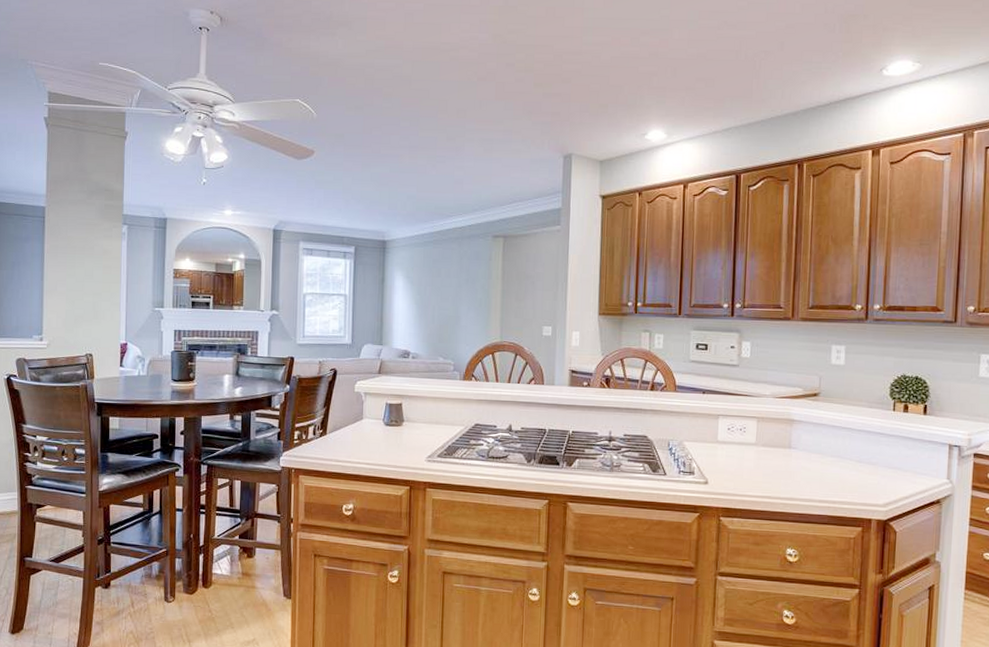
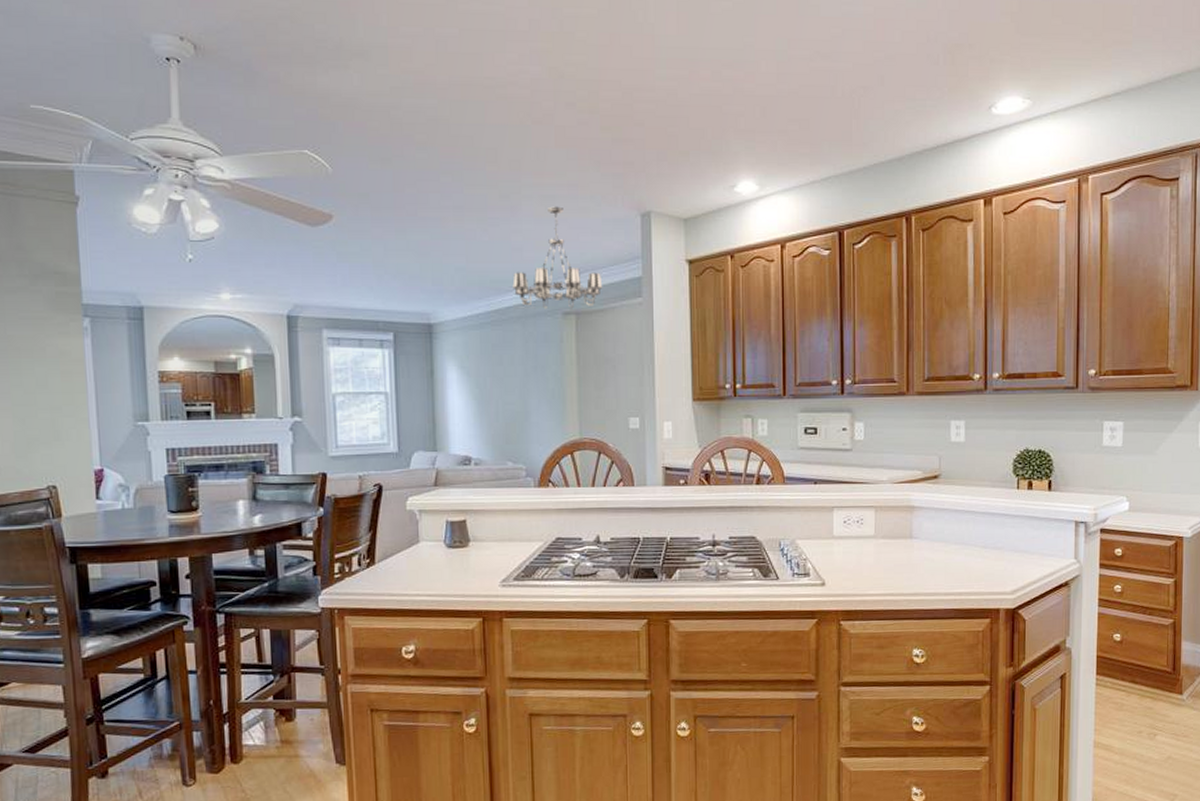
chandelier: none [453,148,528,233] -> present [512,206,603,309]

